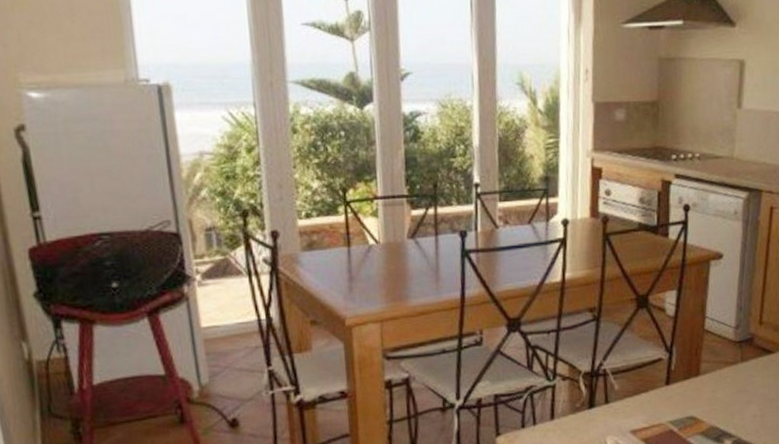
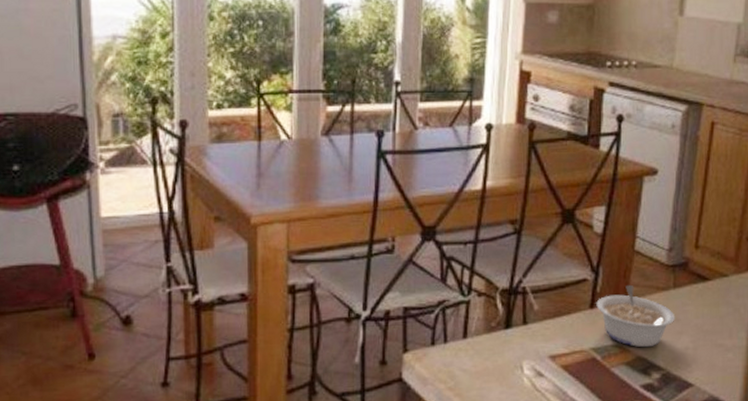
legume: none [671,361,744,418] -> present [596,284,675,348]

